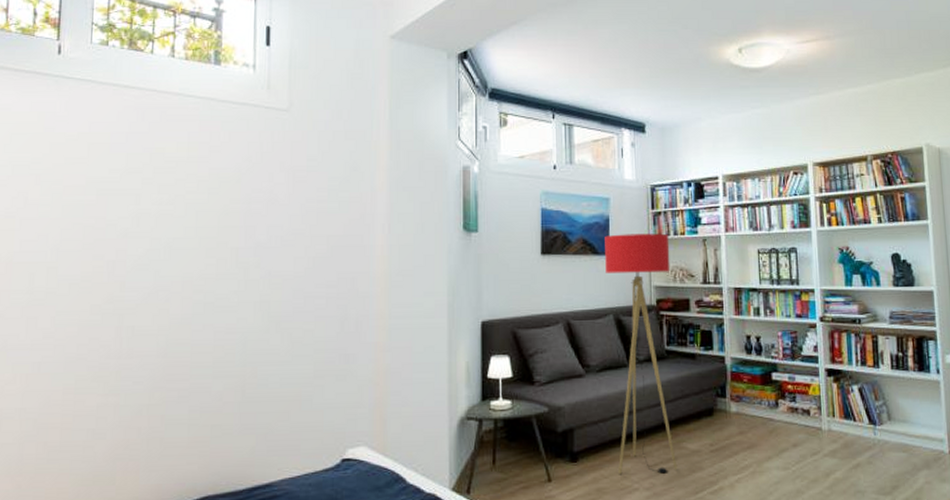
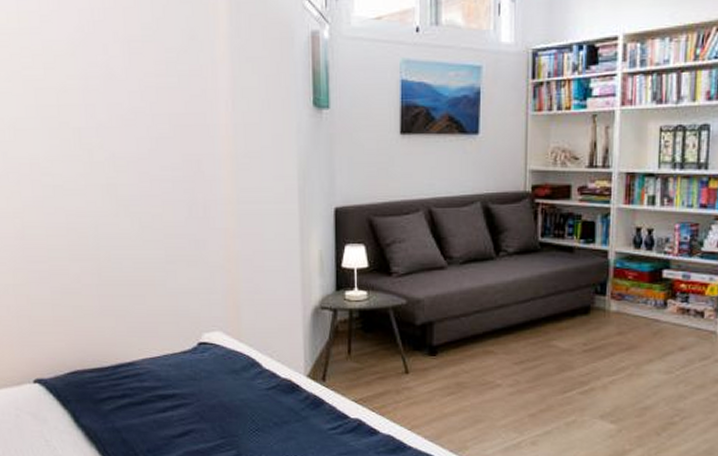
floor lamp: present [605,233,678,475] -> none [474,108,552,371]

